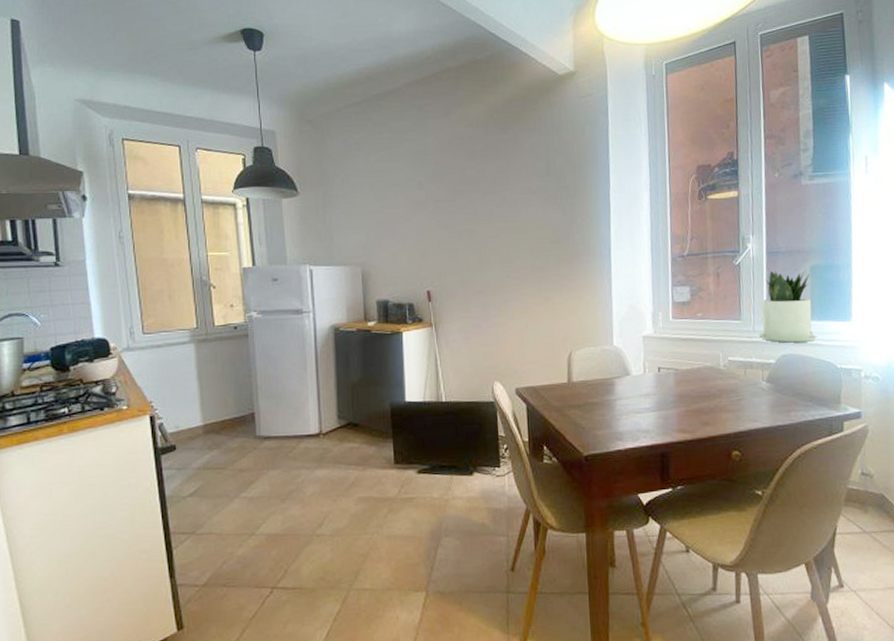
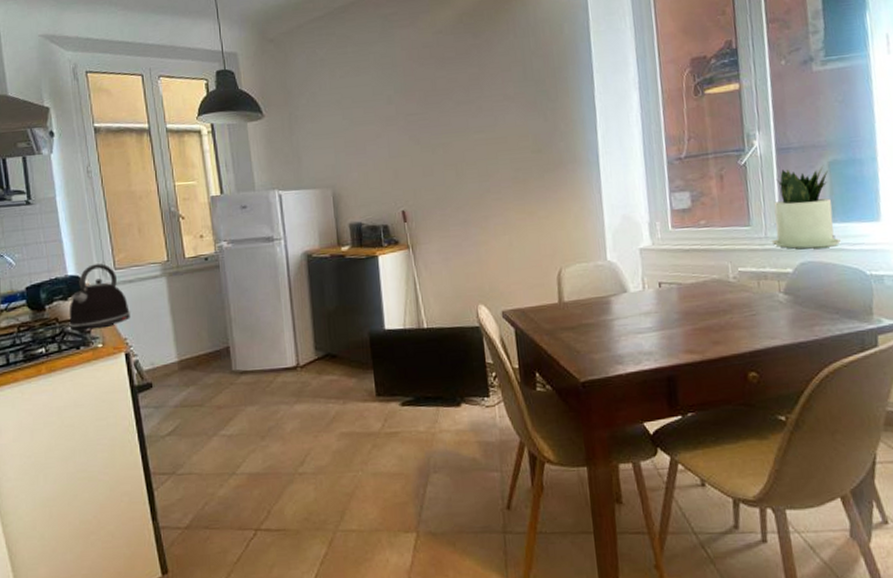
kettle: none [93,328,158,394] -> present [68,263,131,332]

